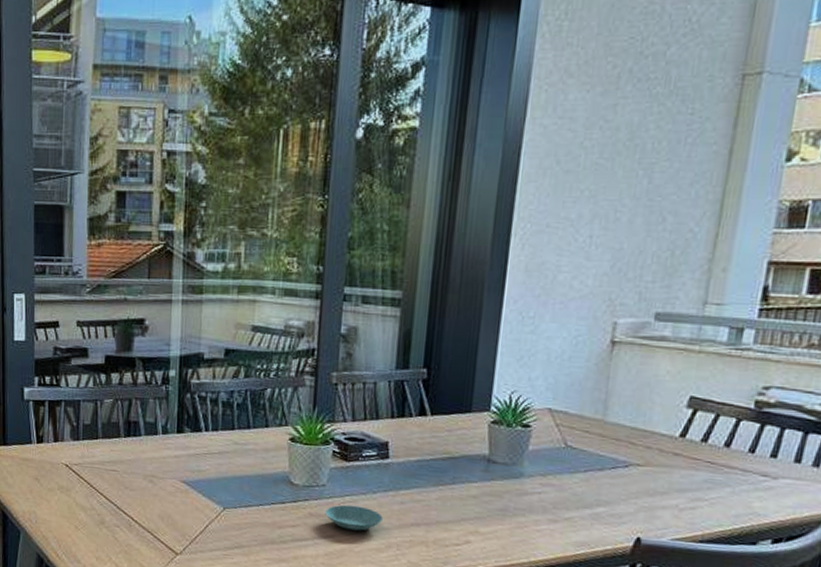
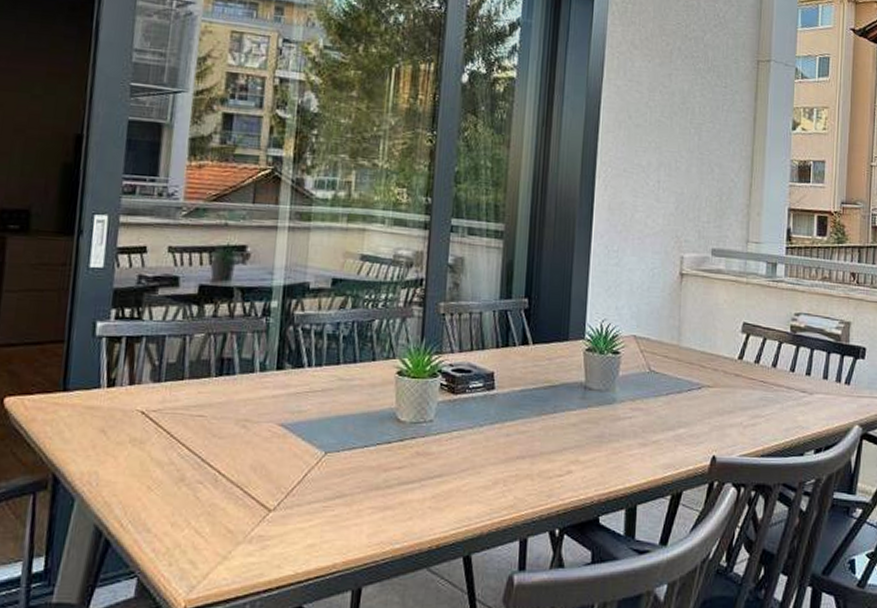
saucer: present [325,504,383,531] -> none [432,440,489,468]

